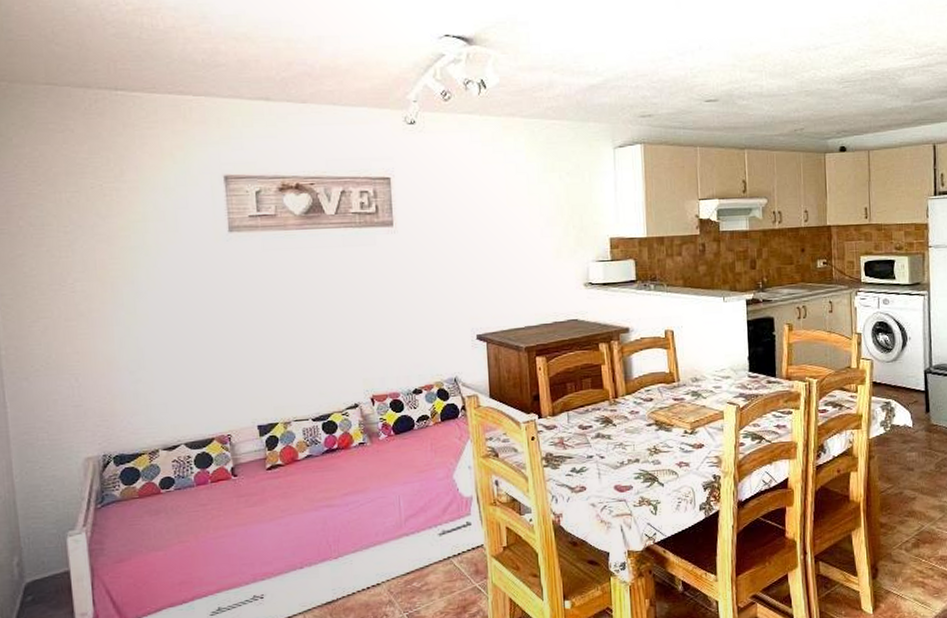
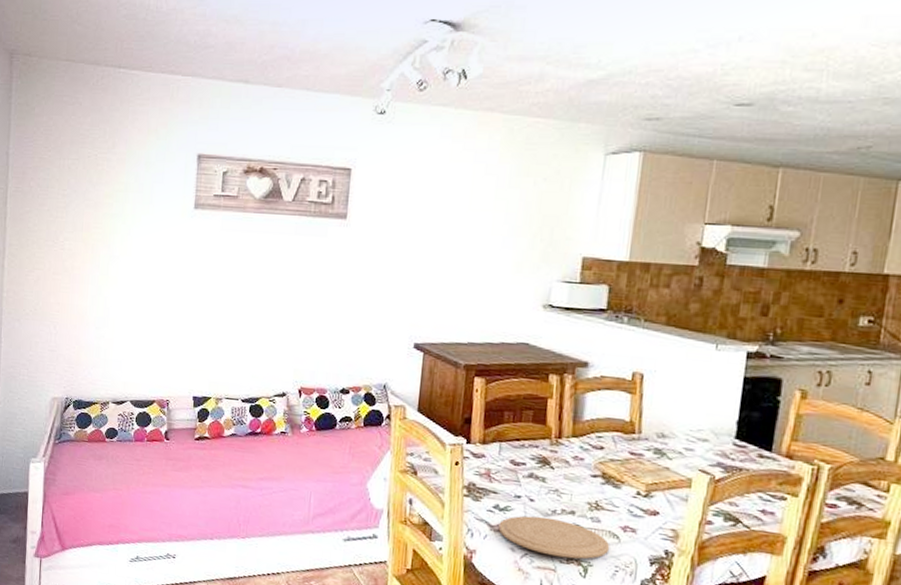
plate: none [578,469,672,503] -> present [498,515,610,560]

